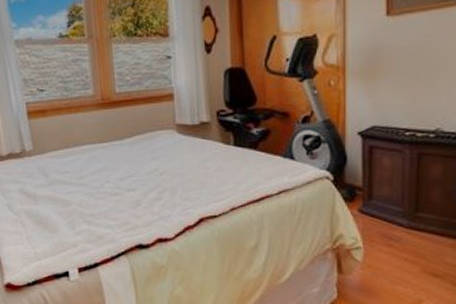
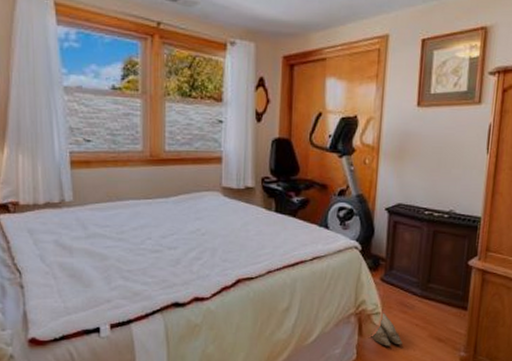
slippers: none [352,245,390,284] -> present [371,311,403,346]

